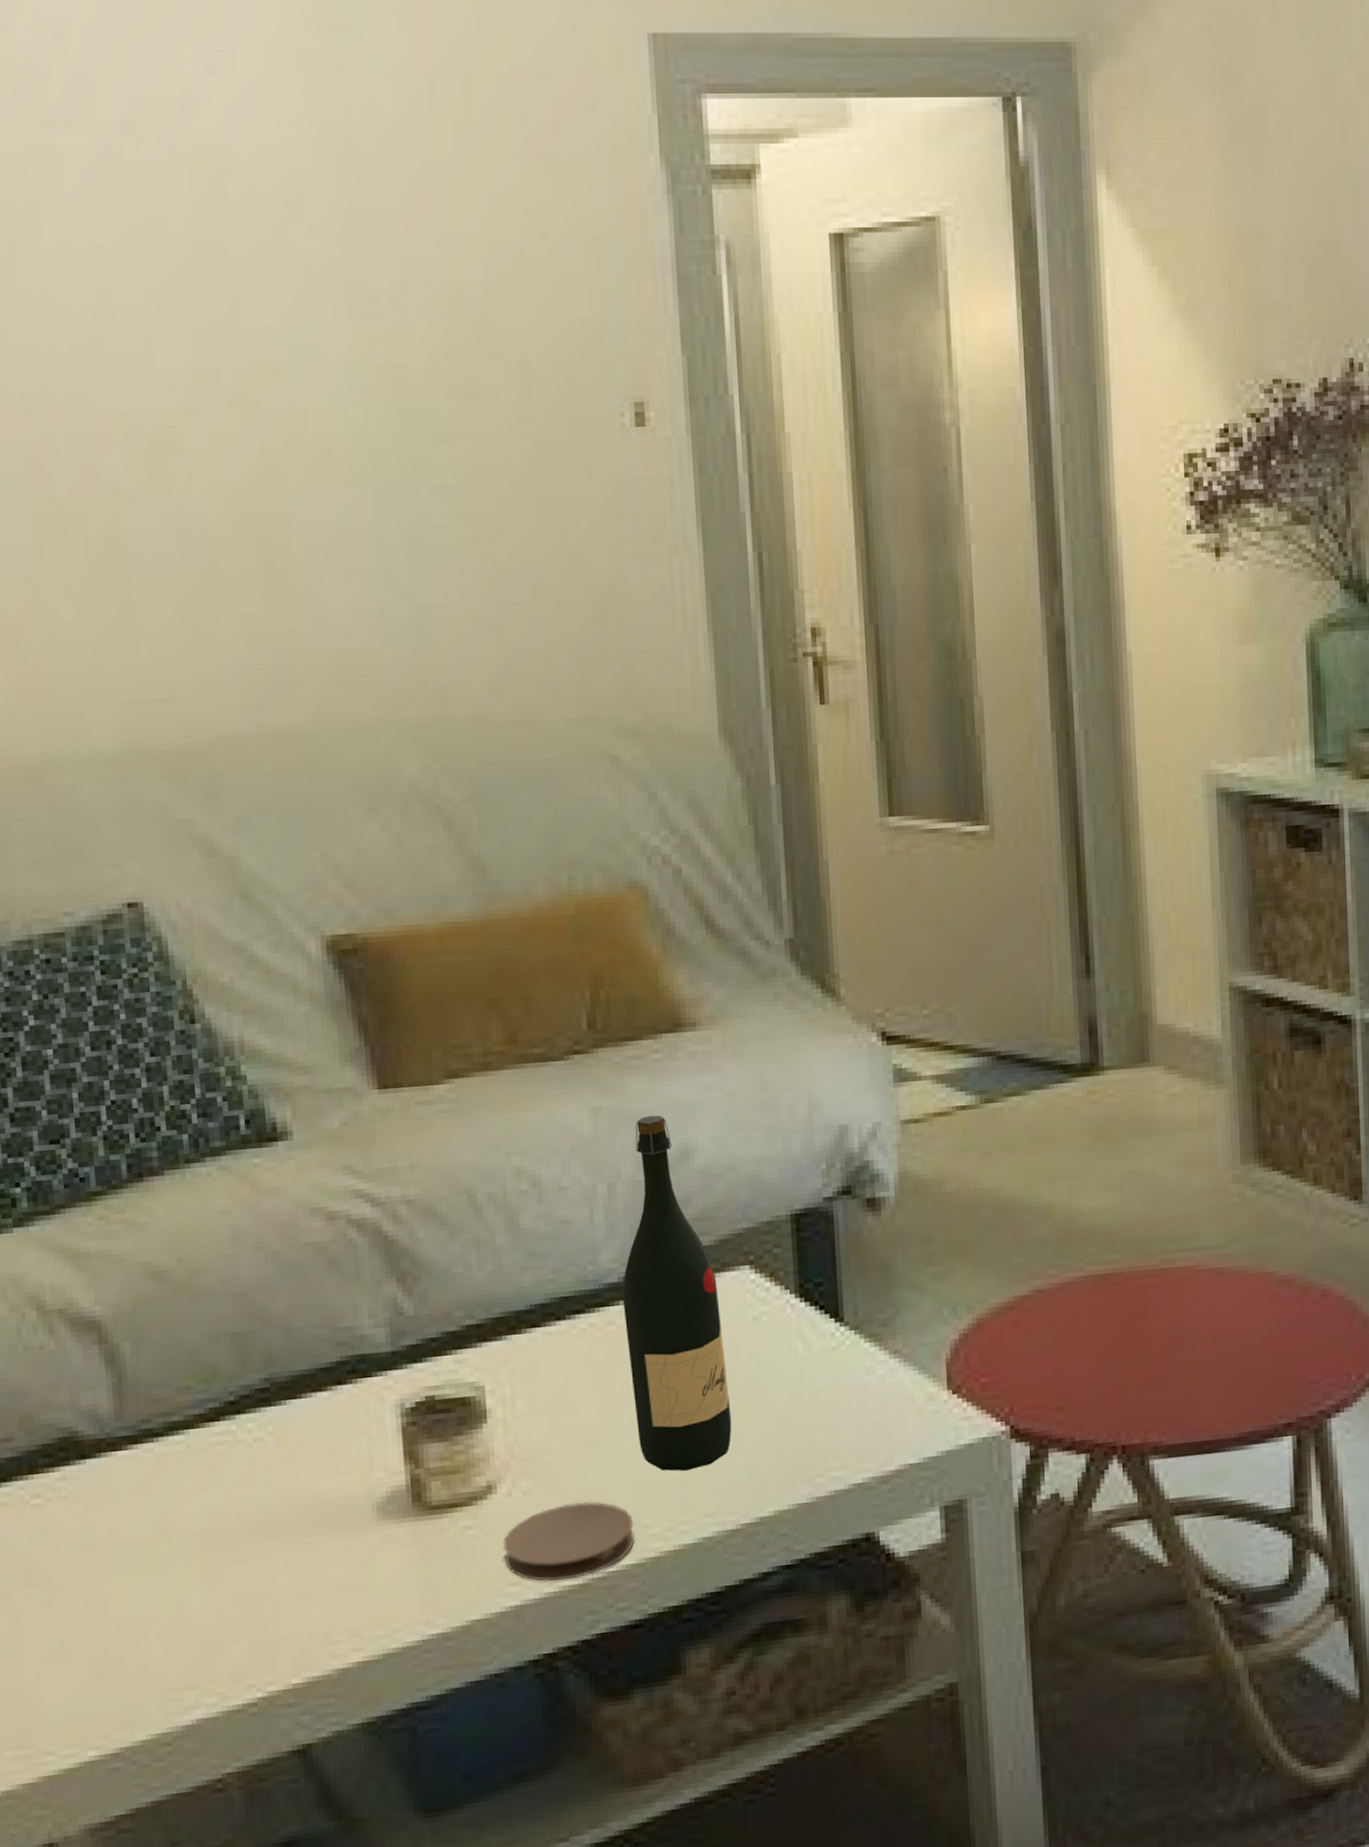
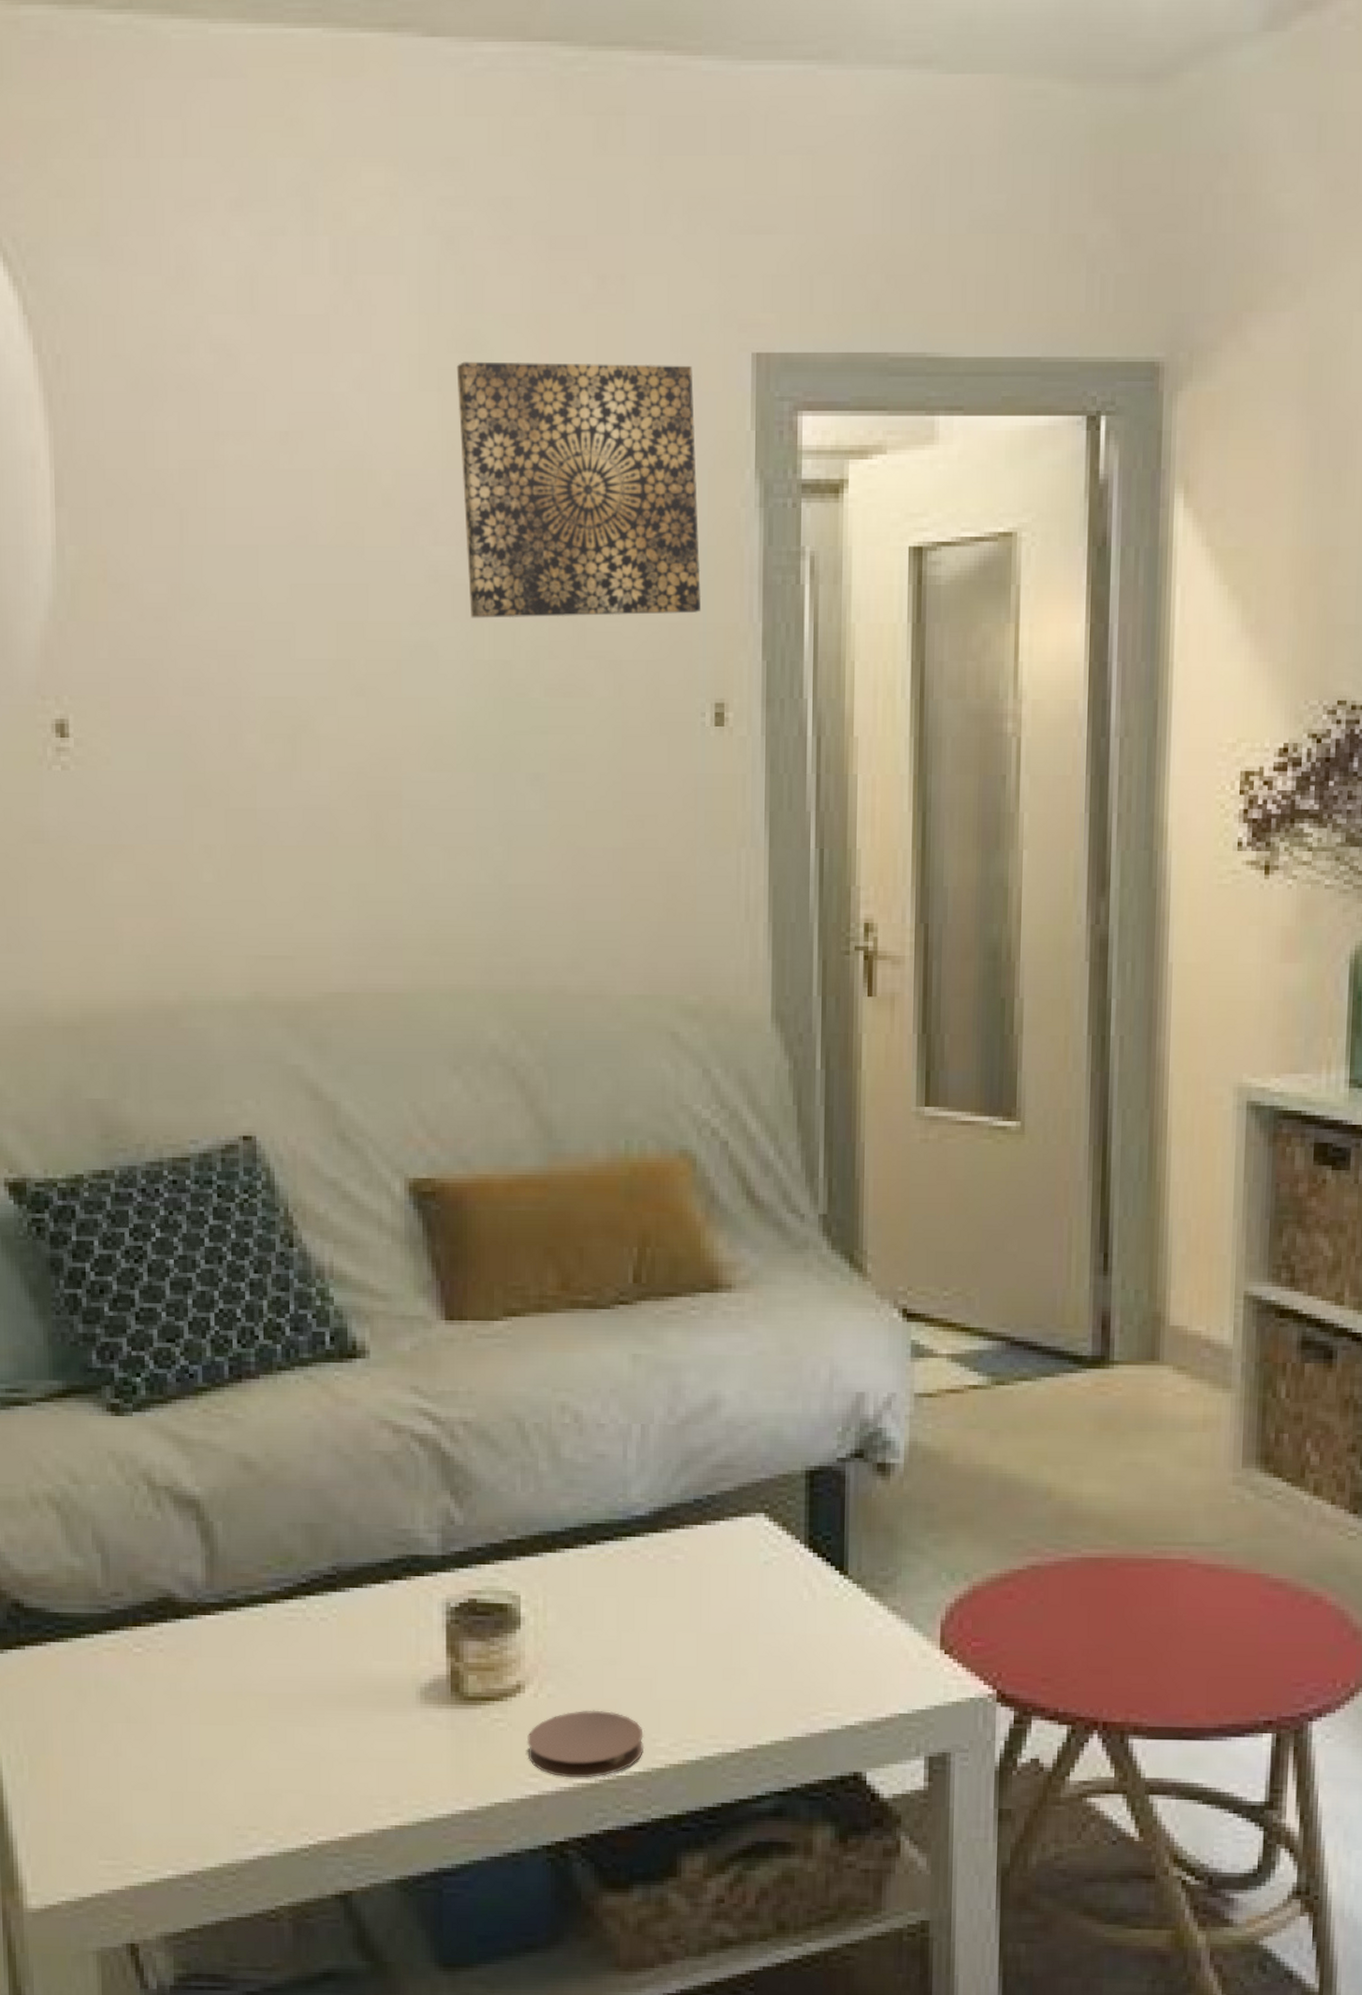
wall art: none [321,42,612,319] -> present [456,361,702,618]
wine bottle: present [622,1115,732,1472] -> none [647,1366,738,1694]

